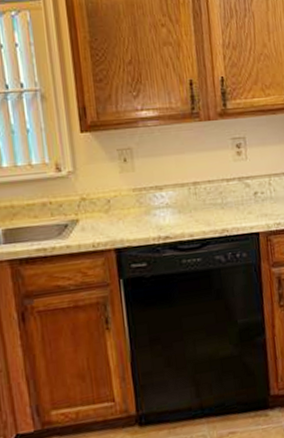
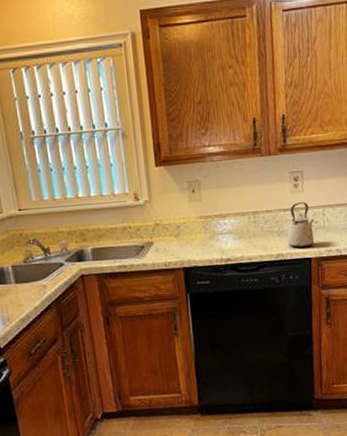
kettle: none [231,171,261,222] -> present [287,202,315,249]

